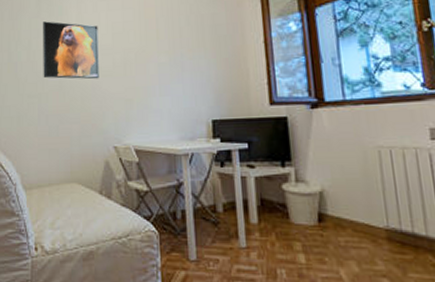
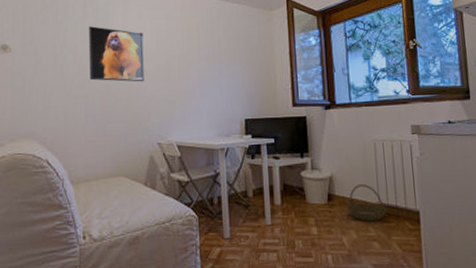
basket: none [344,203,400,251] -> present [347,184,387,221]

